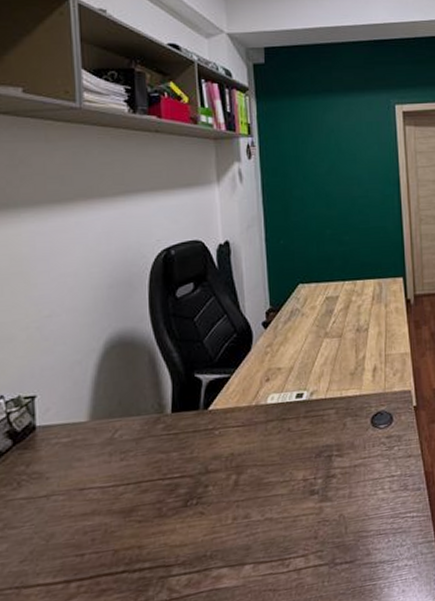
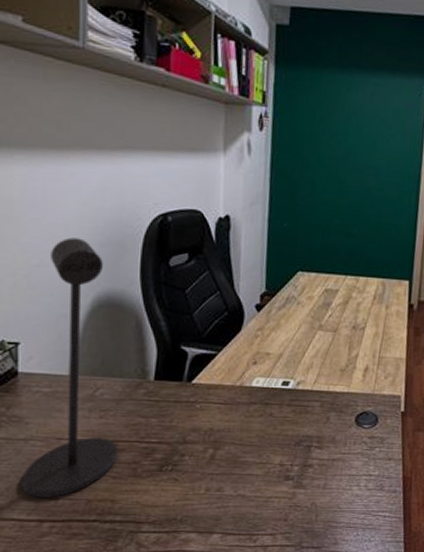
desk lamp: none [45,283,141,557] -> present [21,237,117,497]

